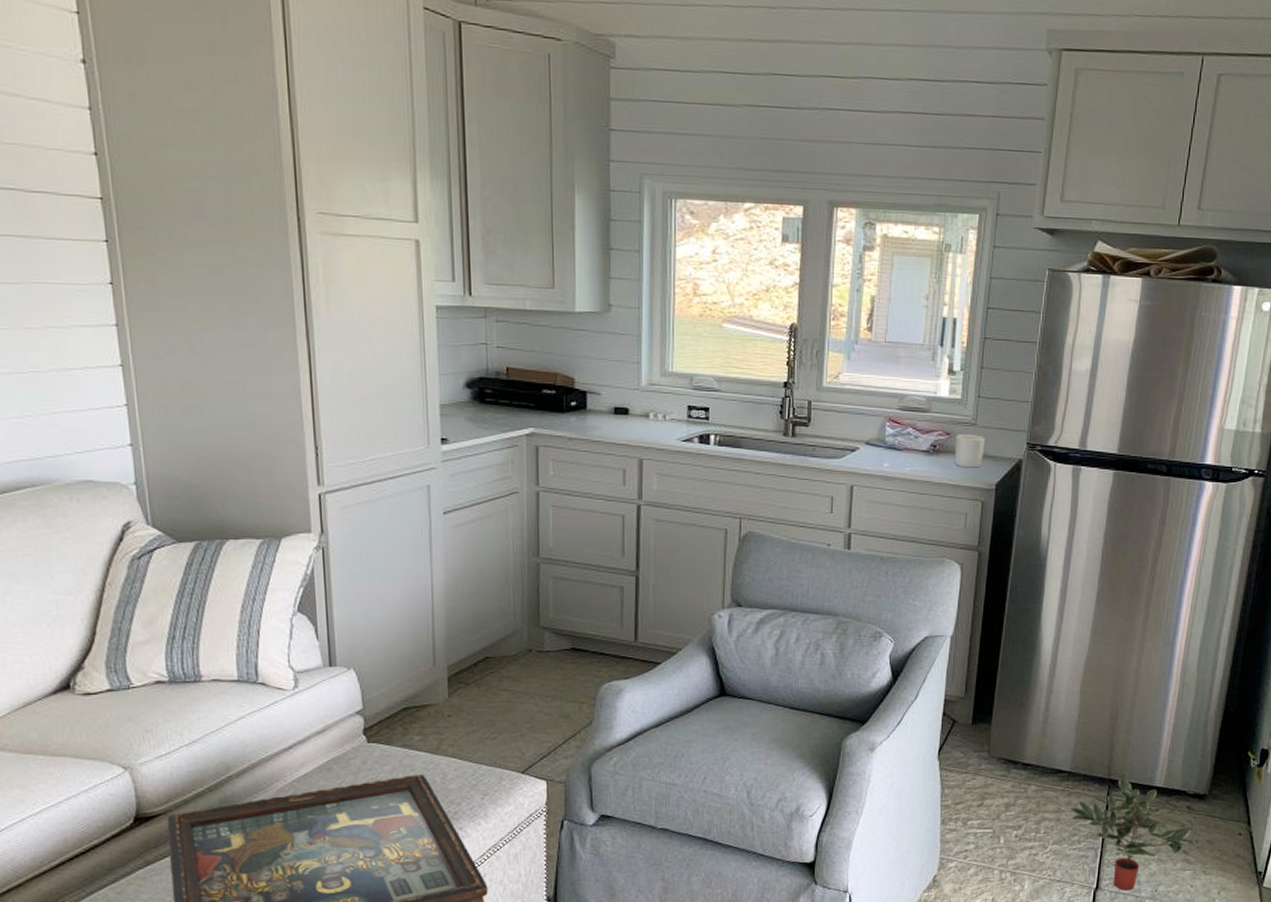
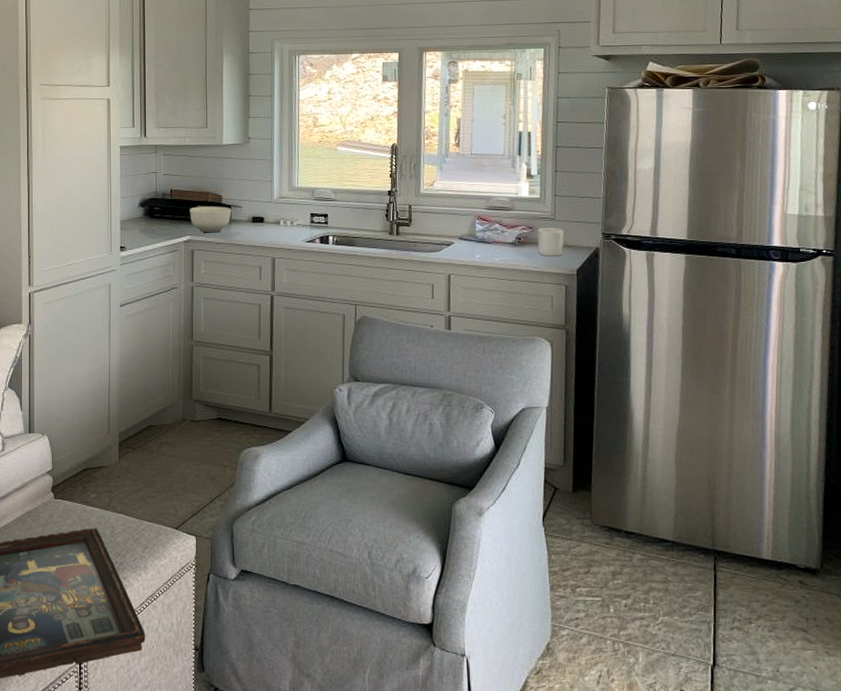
bowl: none [532,391,588,425] -> present [189,206,232,233]
potted plant: present [1071,777,1196,891] -> none [678,548,814,669]

